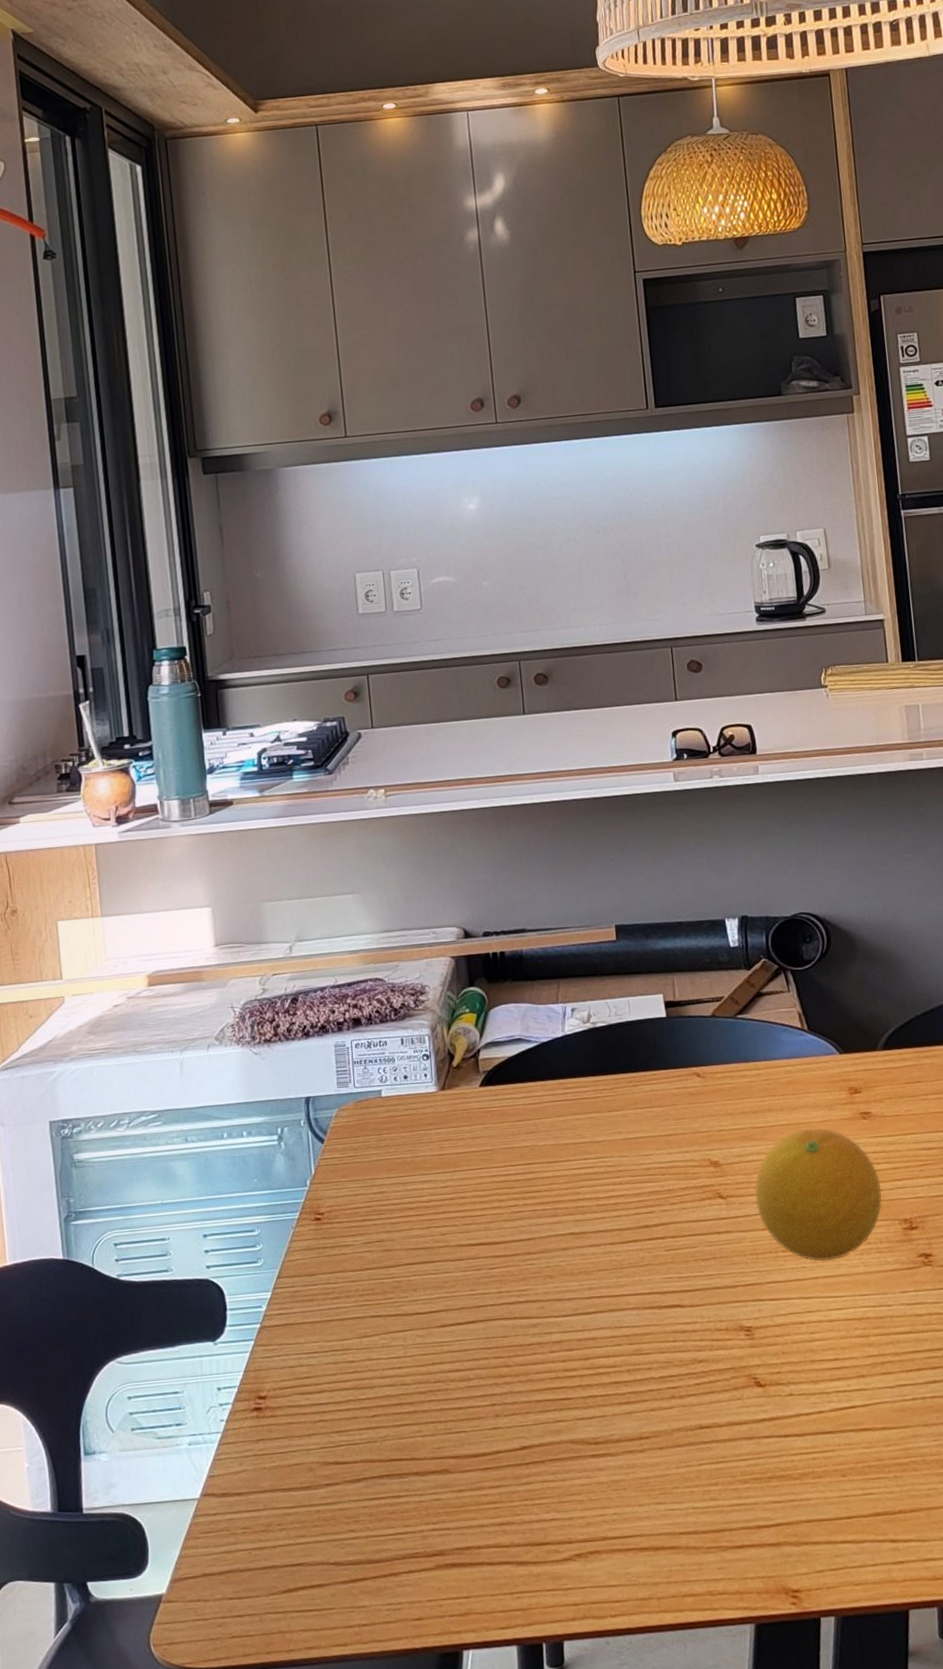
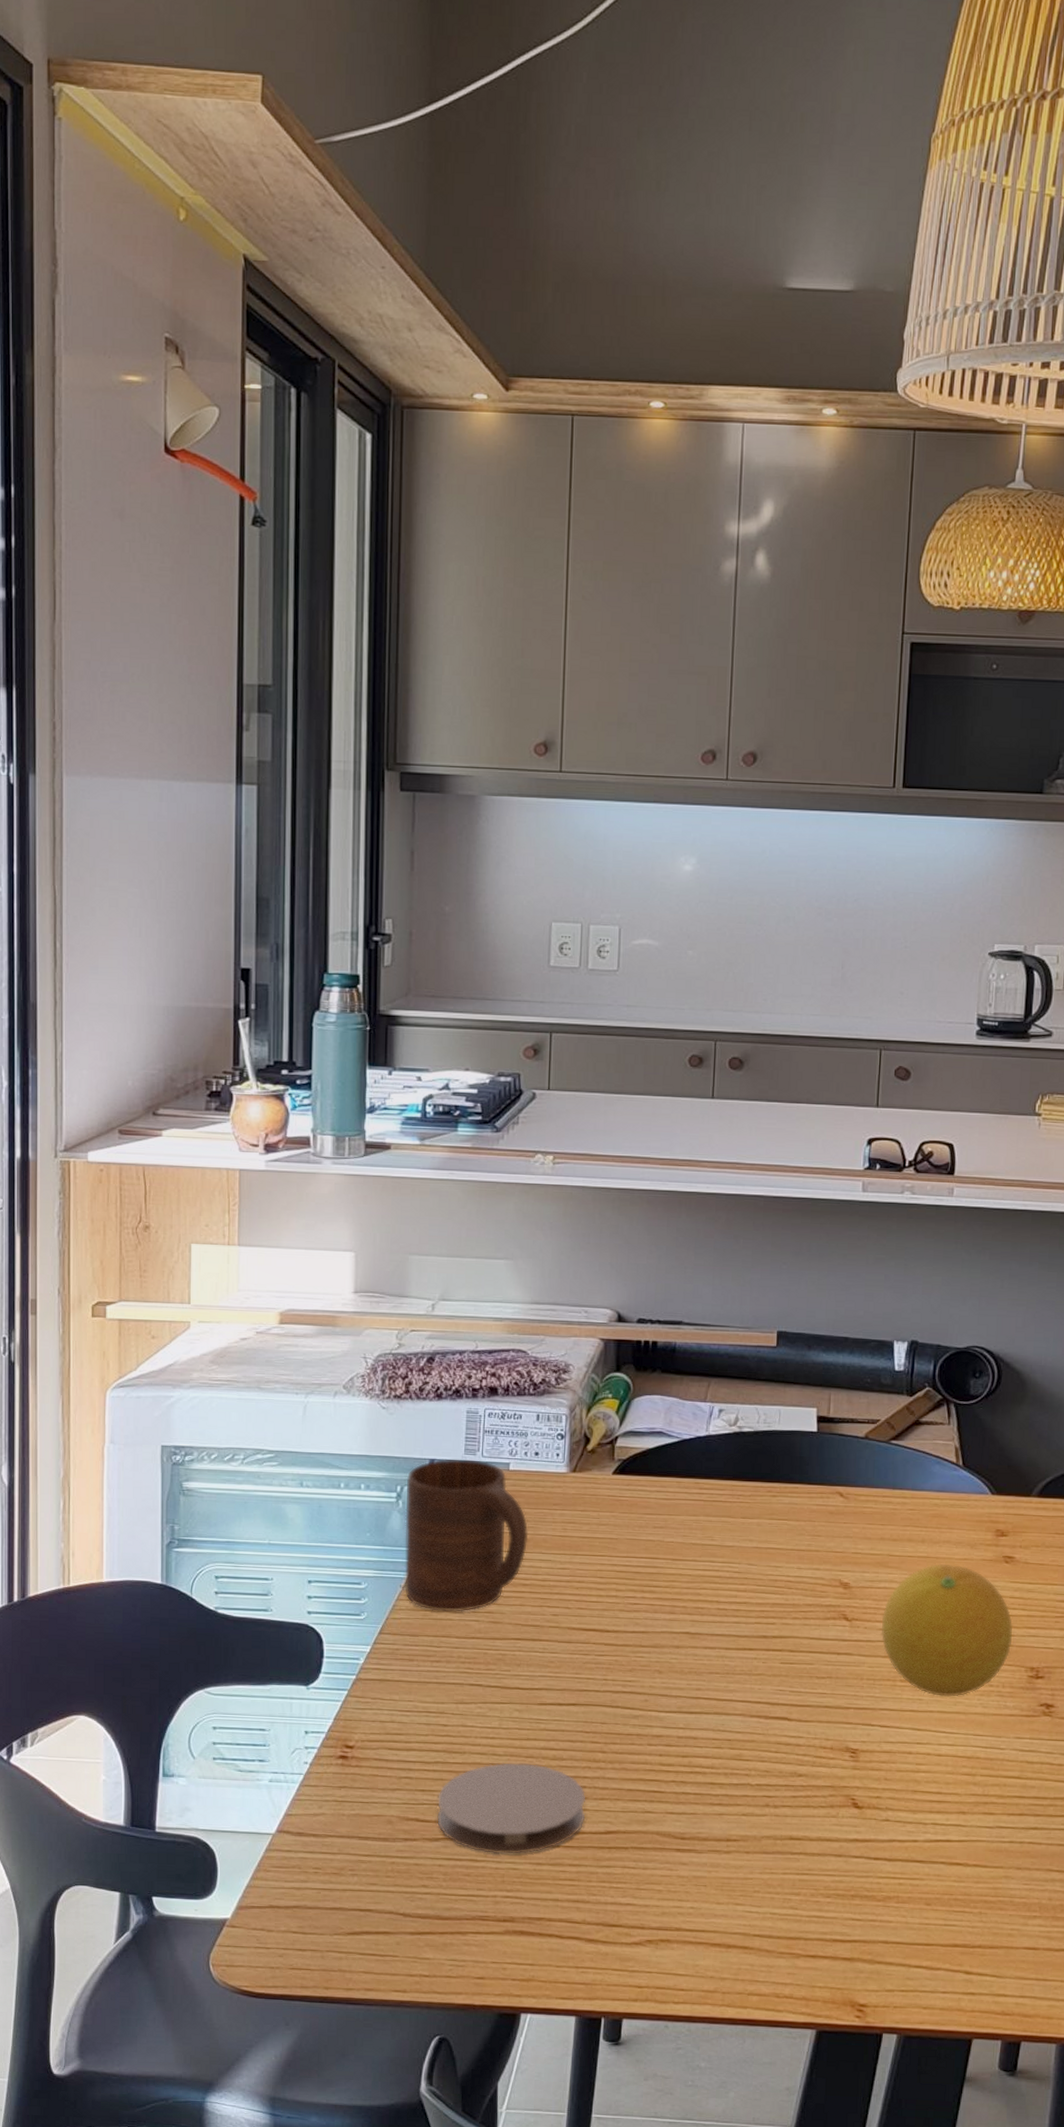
cup: none [285,1091,409,1248] -> present [405,1459,529,1612]
coaster: none [353,1388,500,1487] -> present [437,1762,586,1855]

